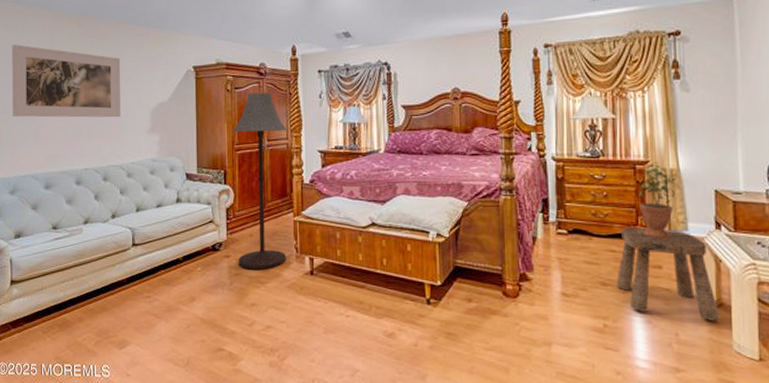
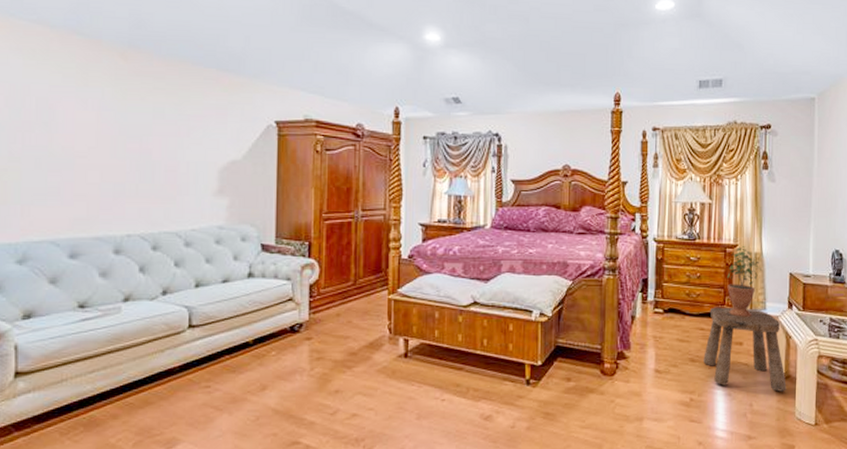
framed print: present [12,44,121,118] -> none [24,74,181,175]
floor lamp: present [232,93,287,269] -> none [320,157,385,353]

